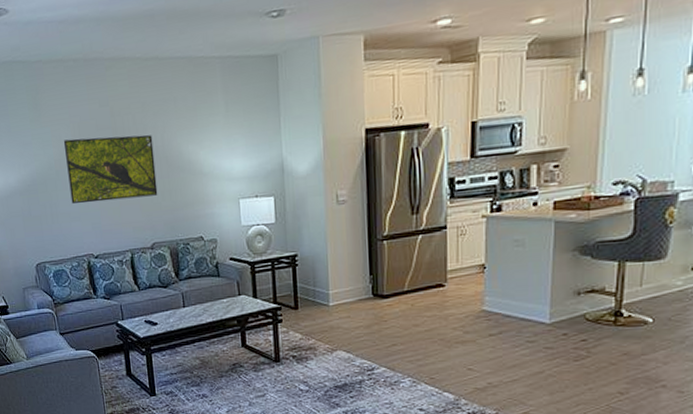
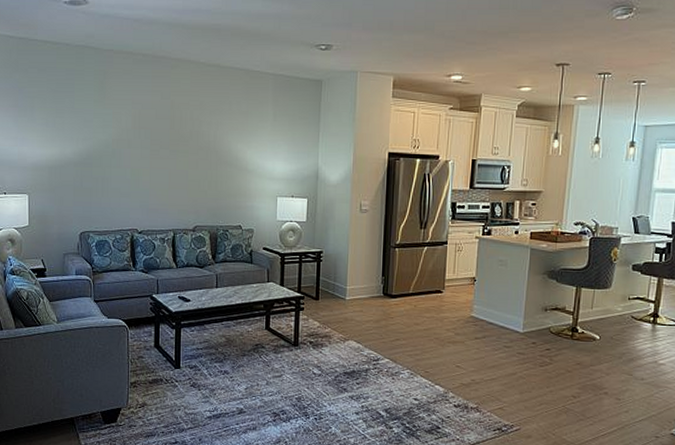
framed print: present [63,134,158,204] -> none [123,123,206,184]

